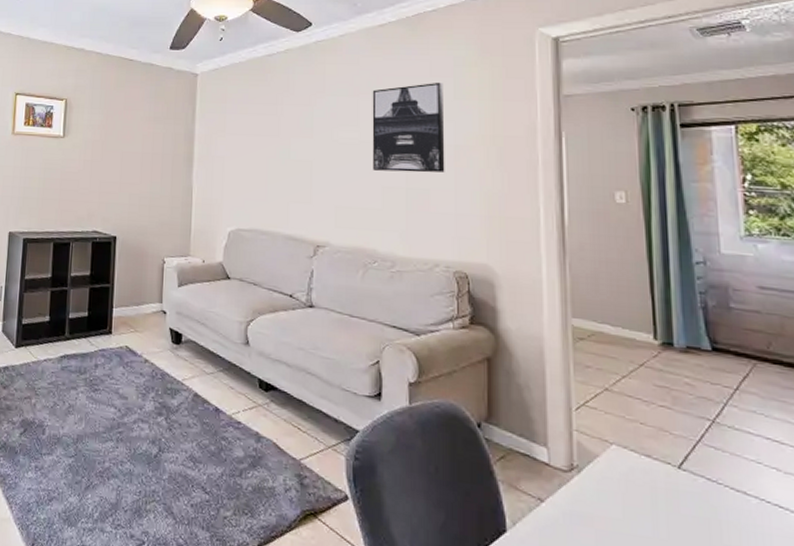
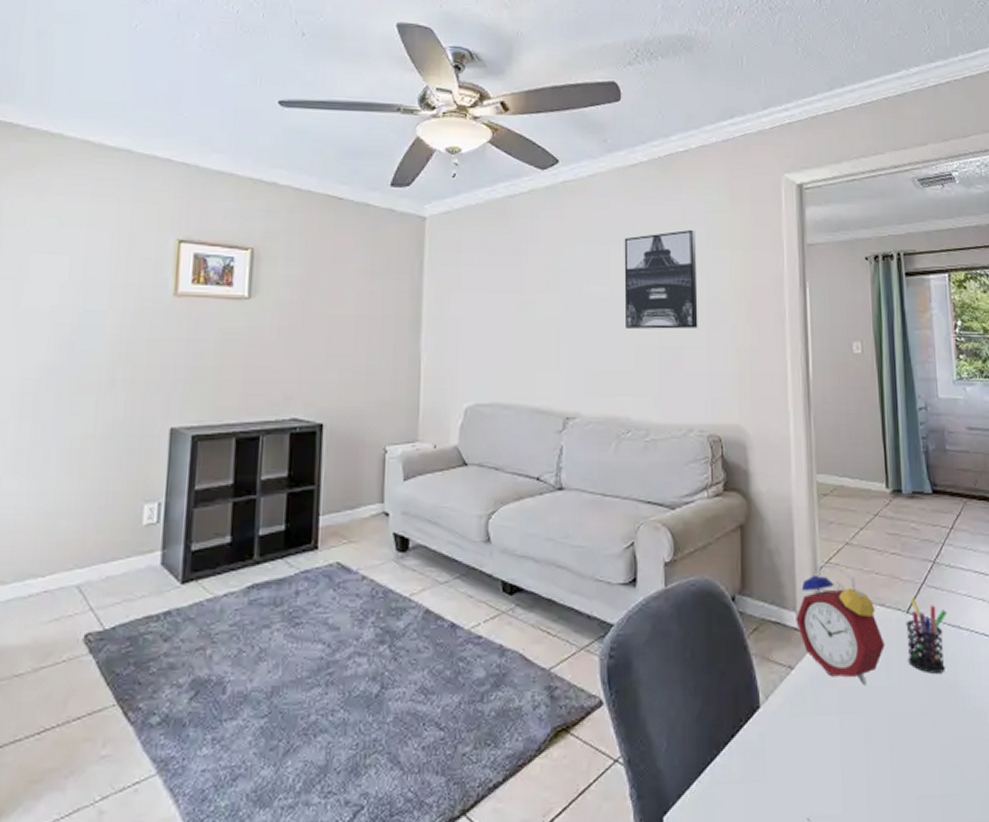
alarm clock: none [547,405,651,532] -> present [796,564,885,685]
pen holder: none [677,454,731,537] -> present [906,599,948,674]

